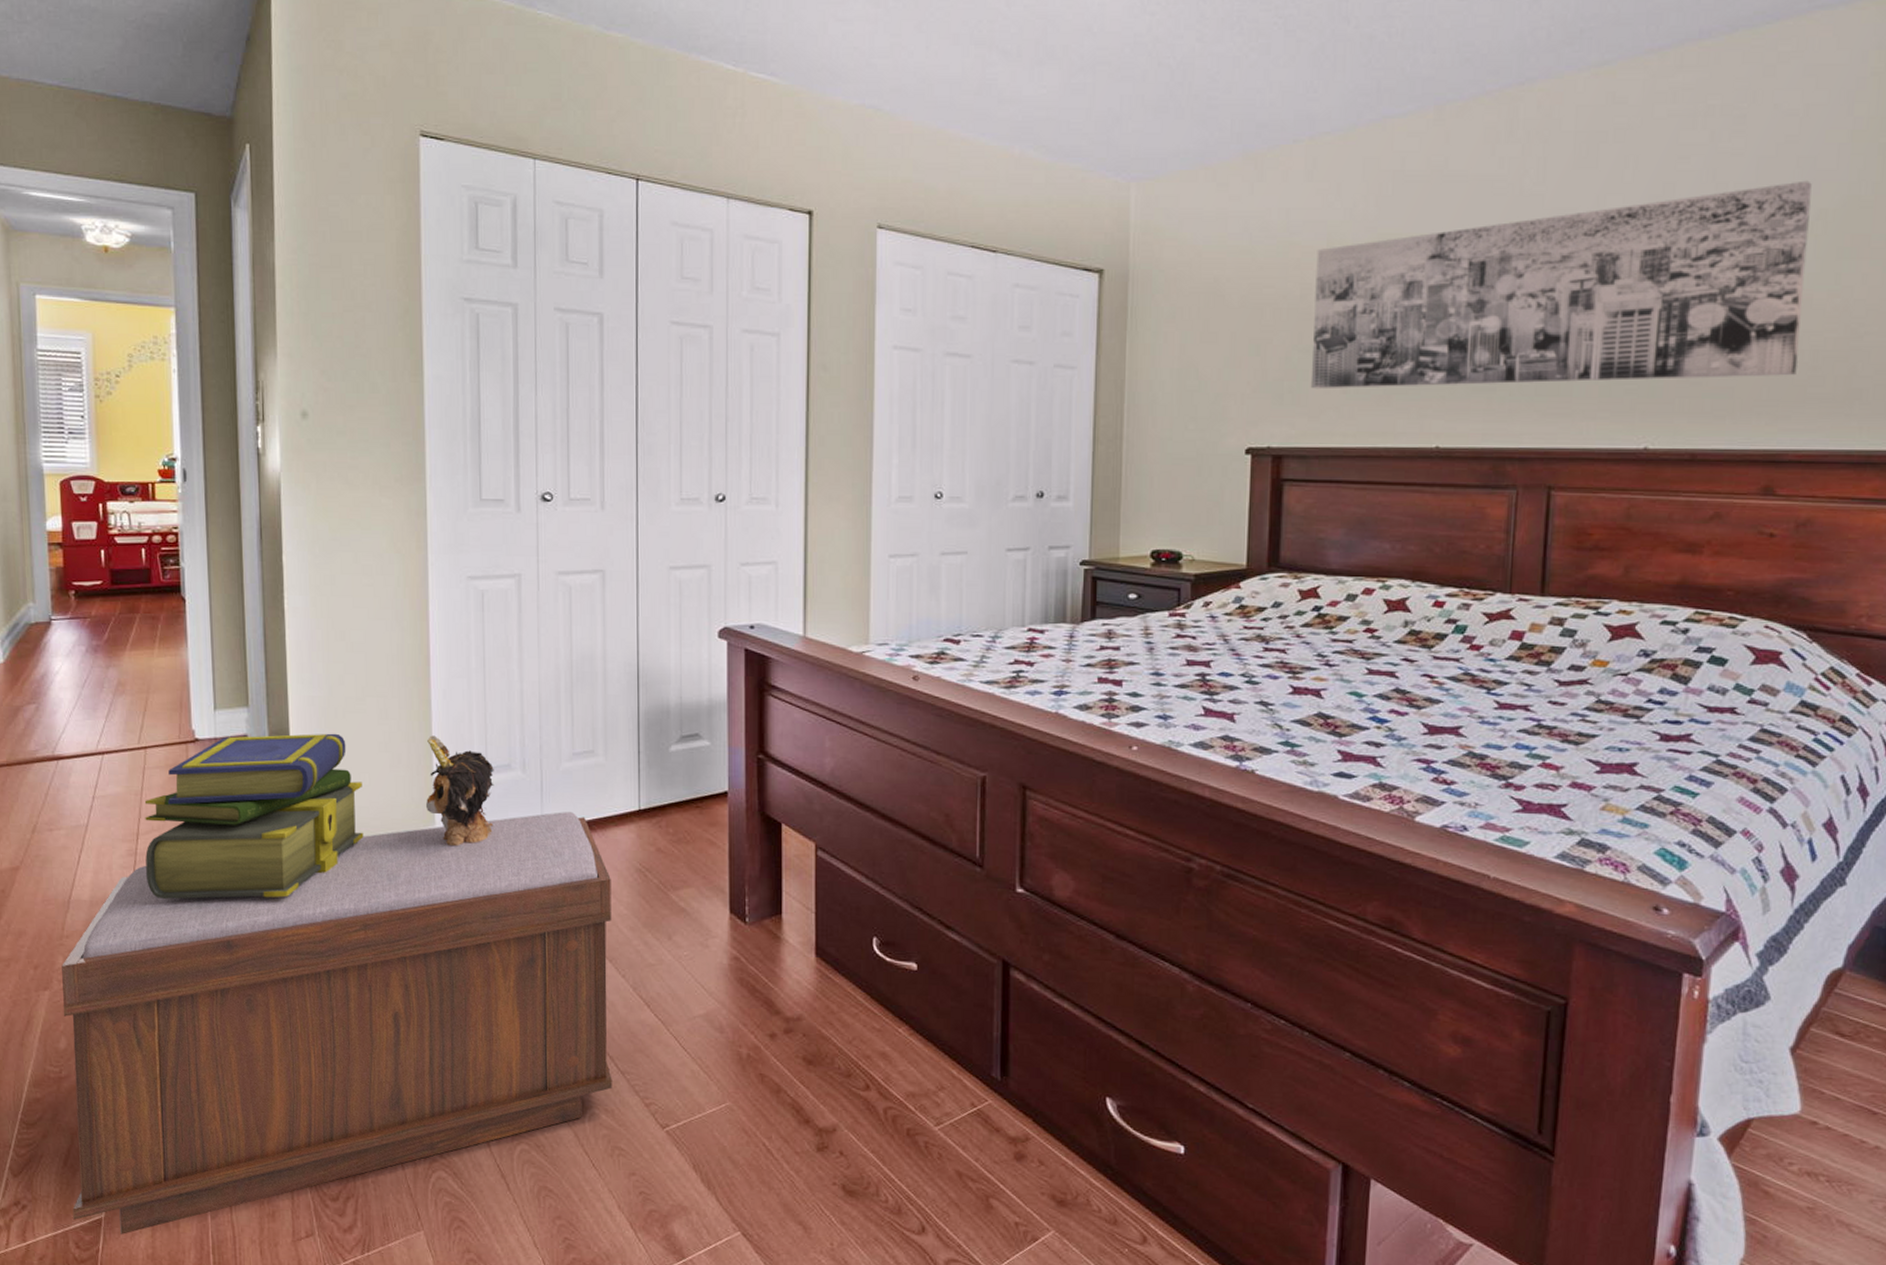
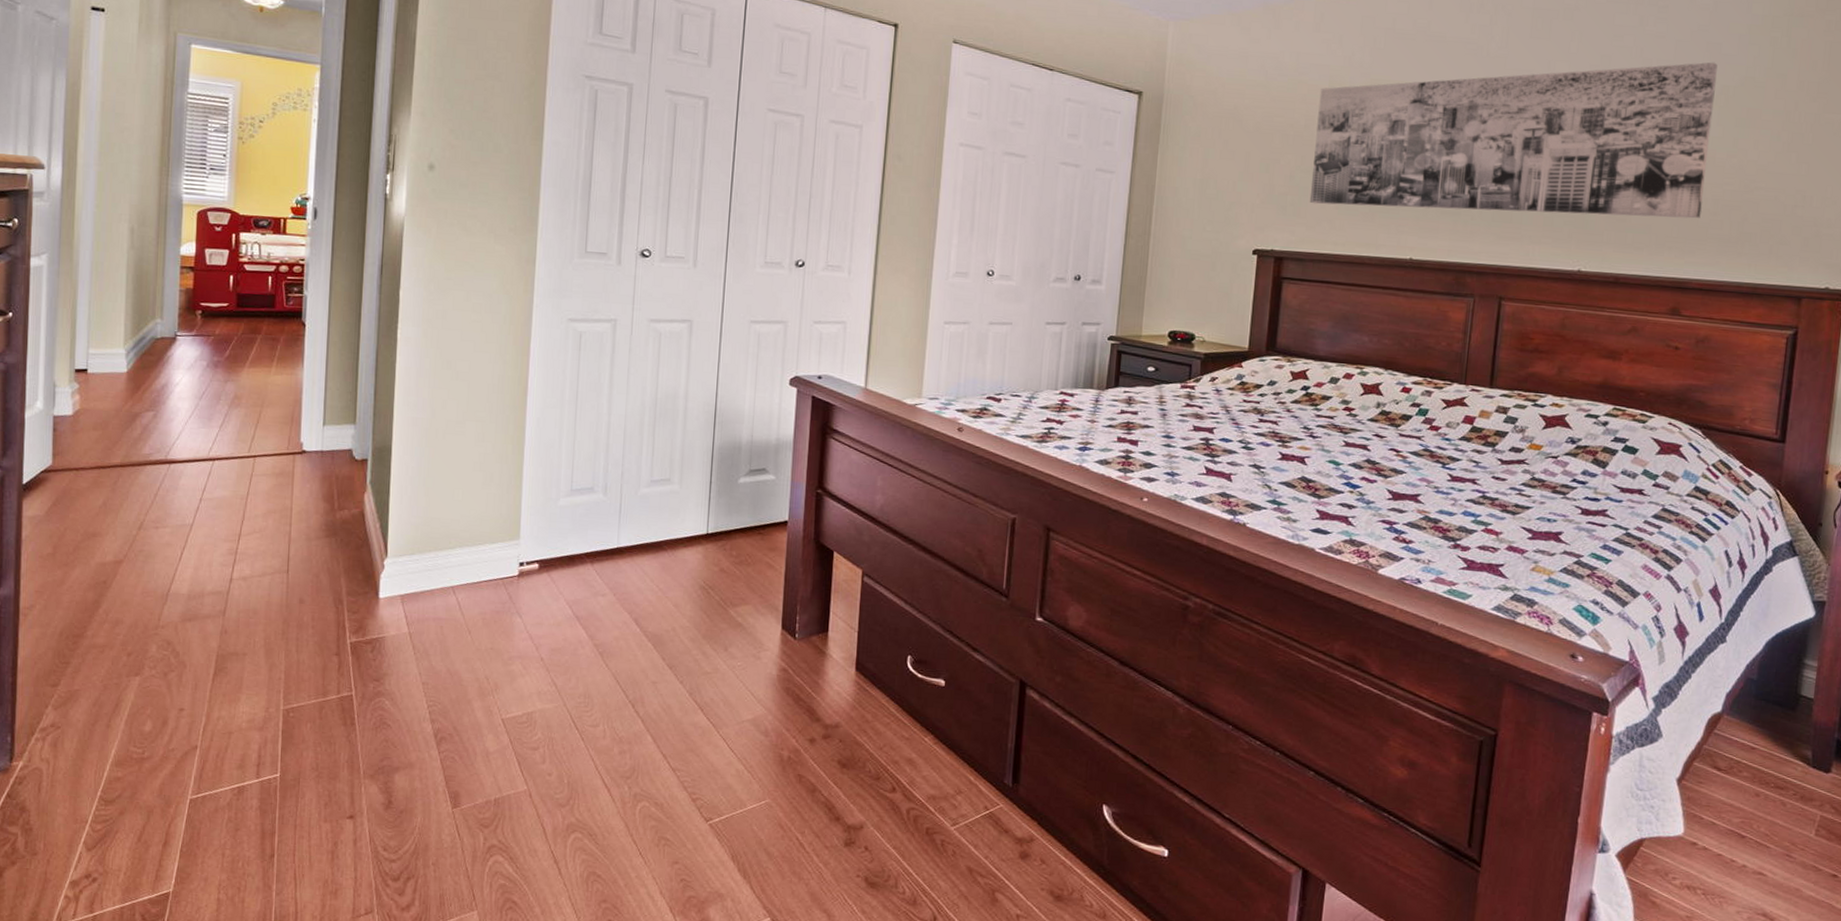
bench: present [62,812,613,1235] -> none [142,532,677,908]
stack of books: present [144,733,364,900] -> none [244,450,455,599]
plush toy: present [425,735,494,847] -> none [512,458,578,559]

